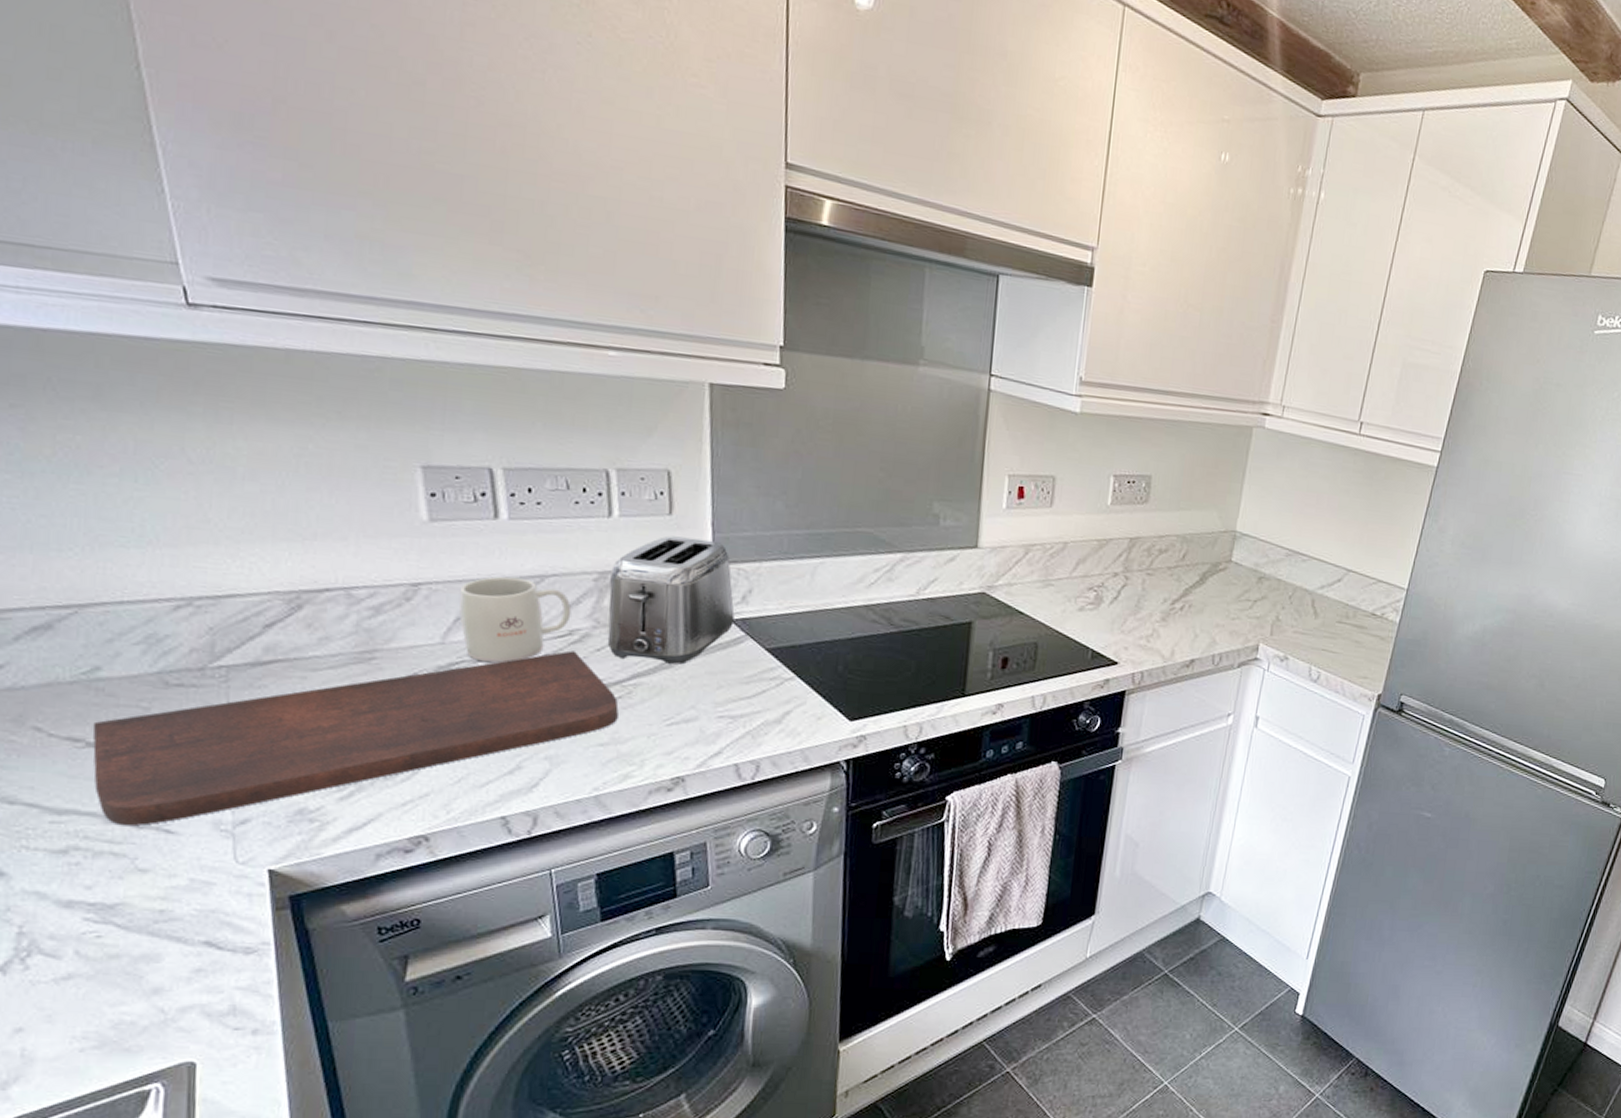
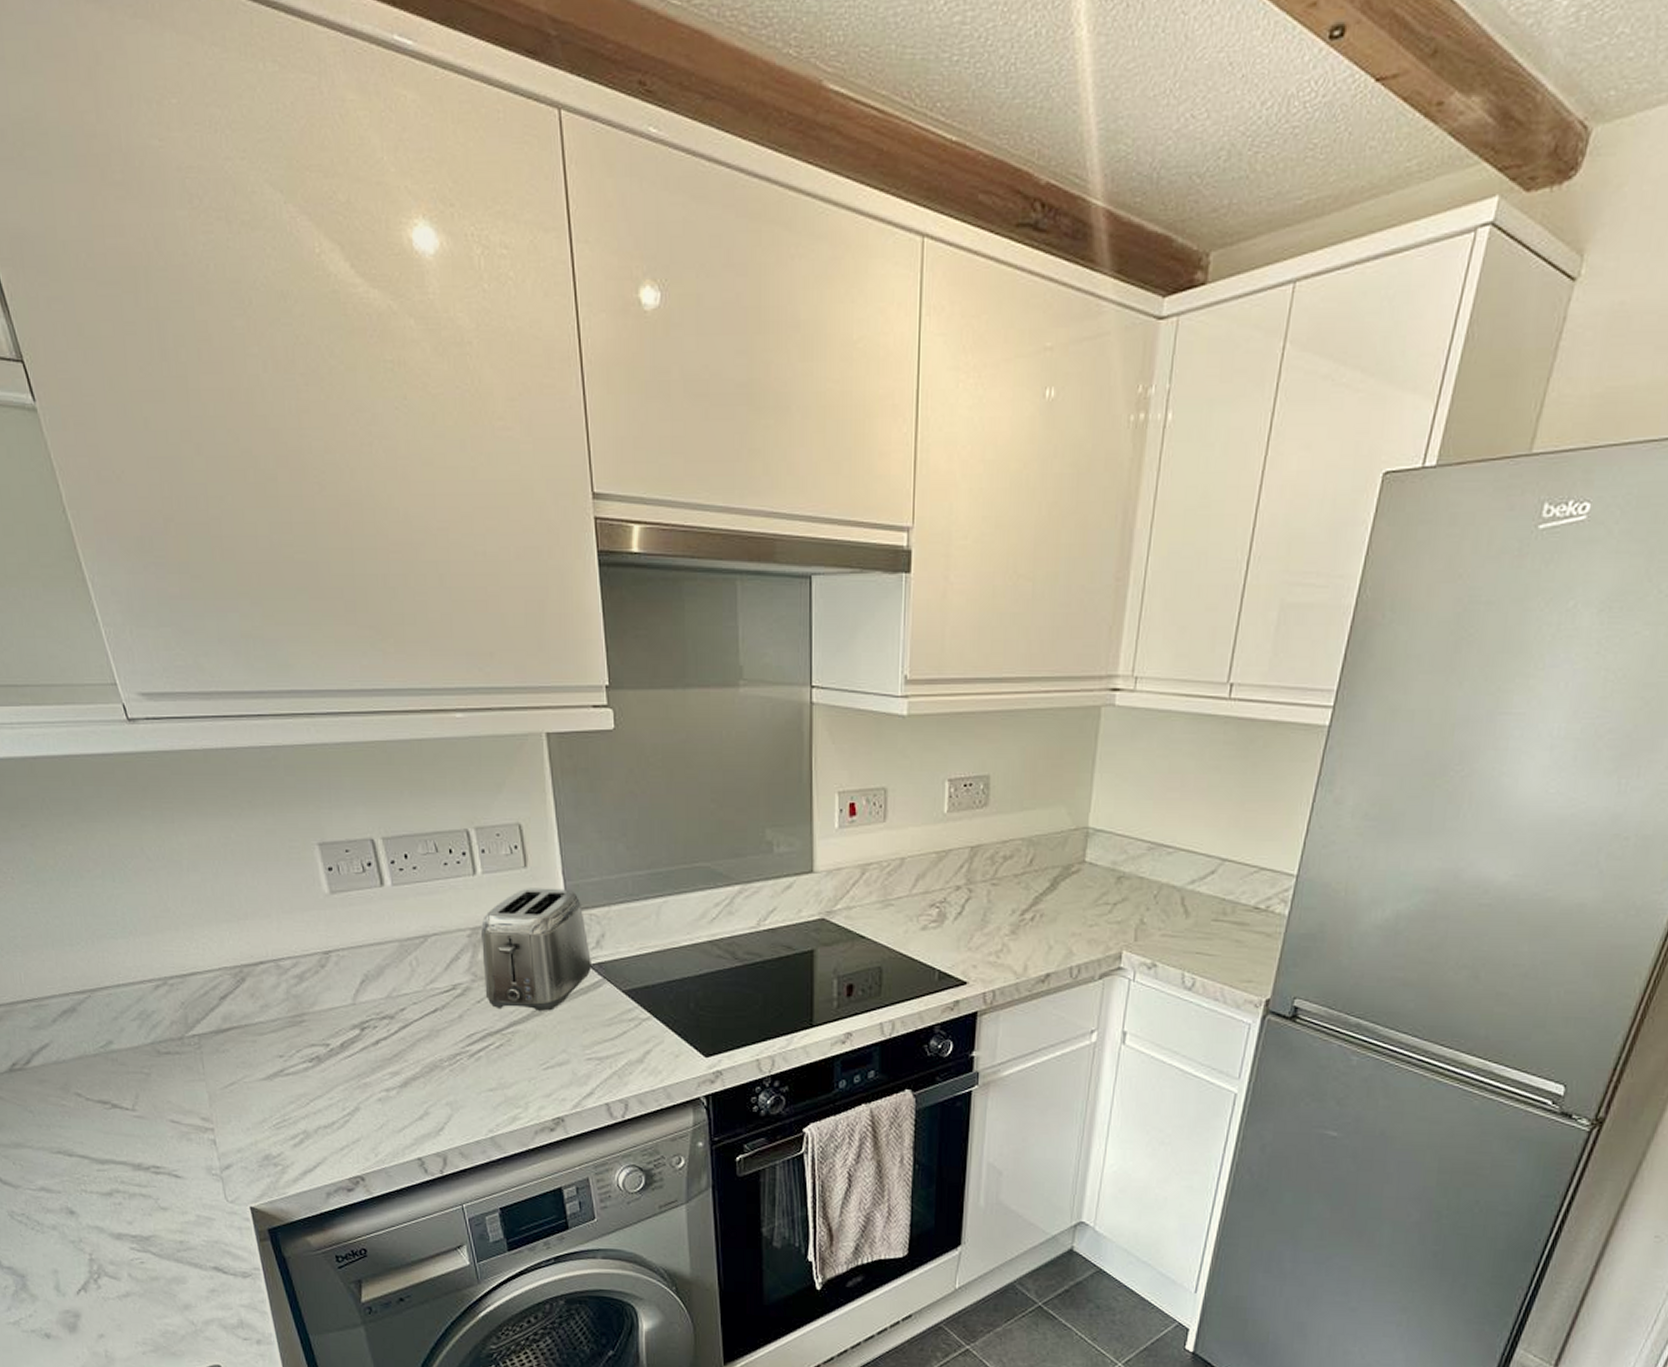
cutting board: present [92,650,619,826] -> none [114,1004,502,1172]
mug: present [459,576,572,663] -> none [361,939,453,1019]

